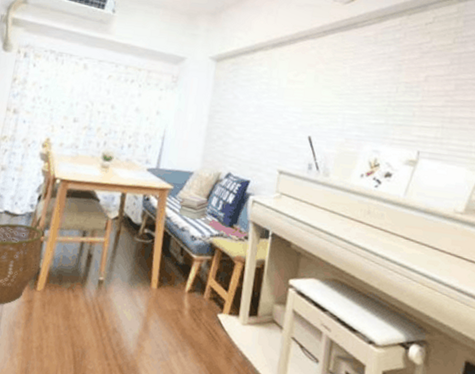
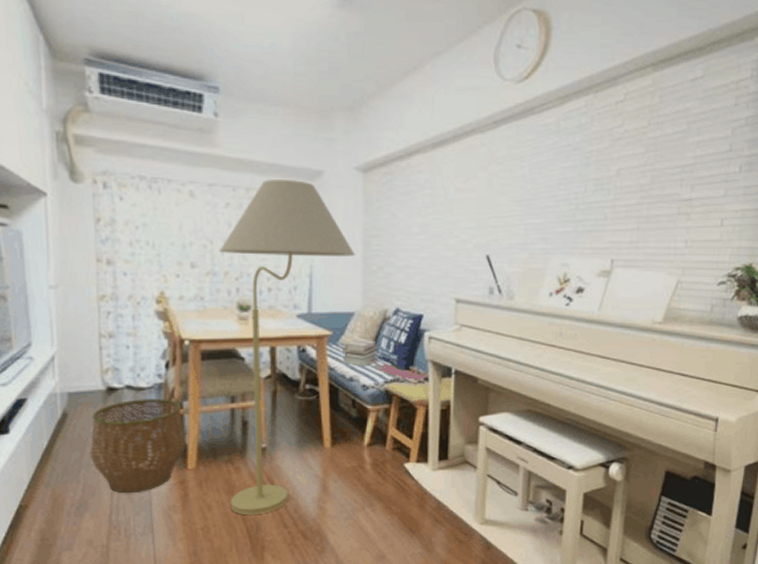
floor lamp: none [63,60,201,343] -> present [219,179,355,516]

